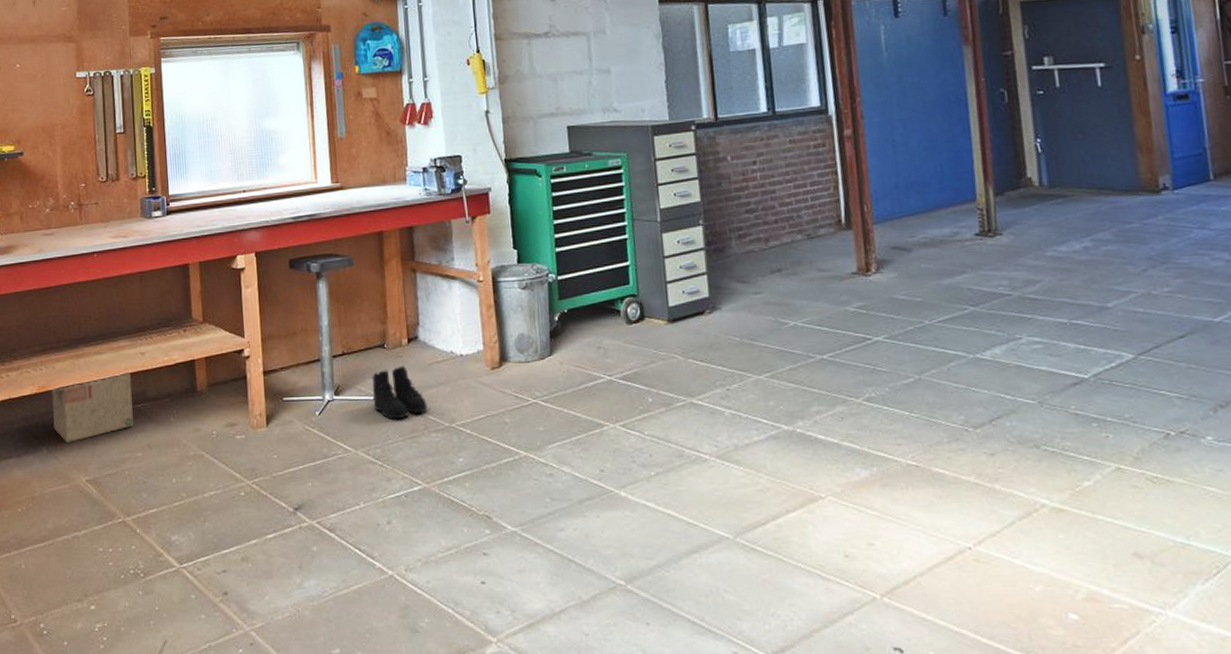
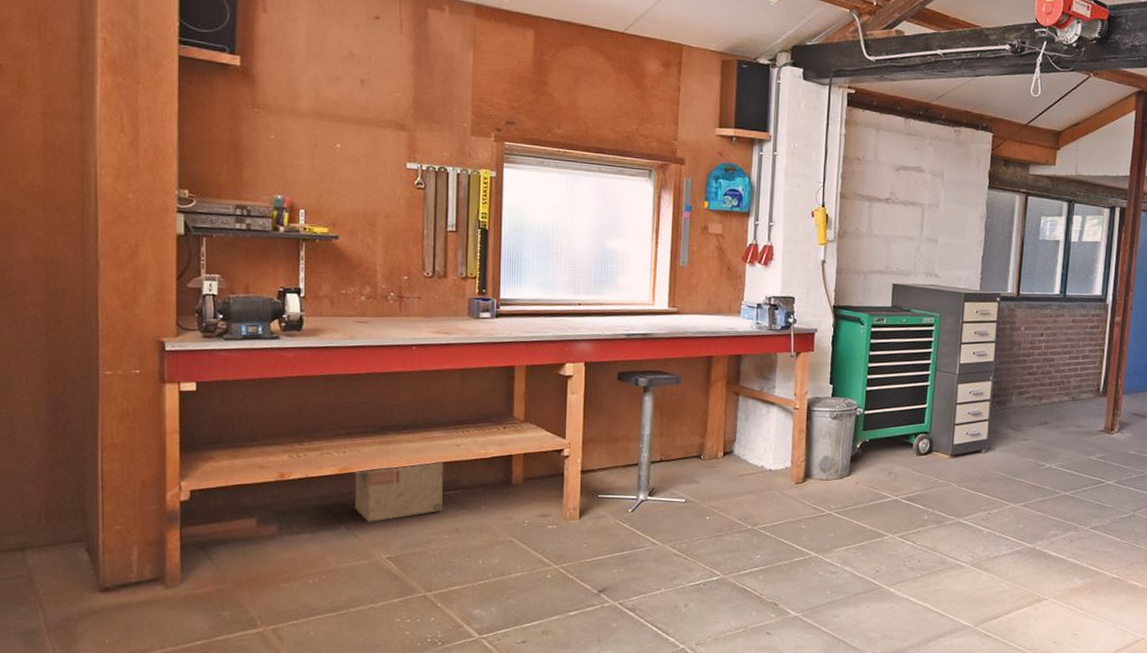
boots: present [372,365,428,420] -> none [684,475,734,520]

